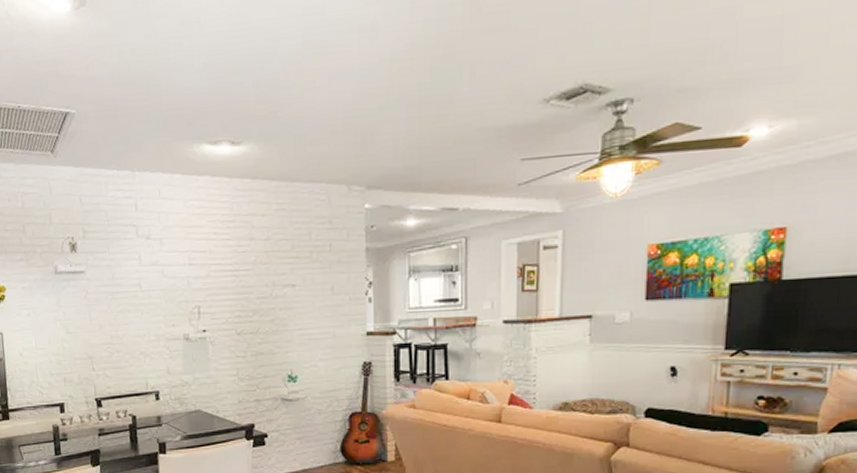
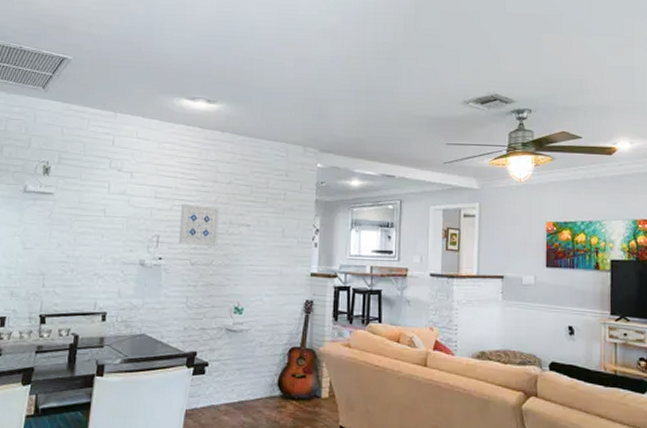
wall art: none [219,267,262,313] -> present [179,203,220,246]

